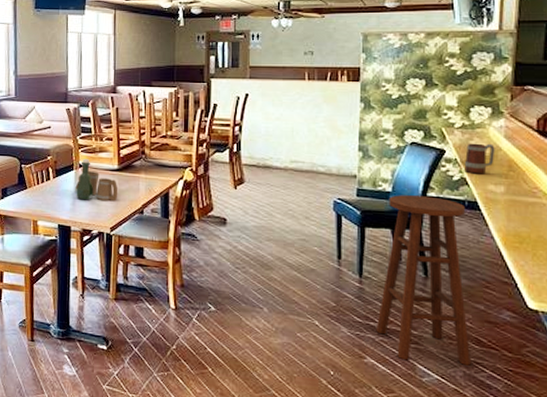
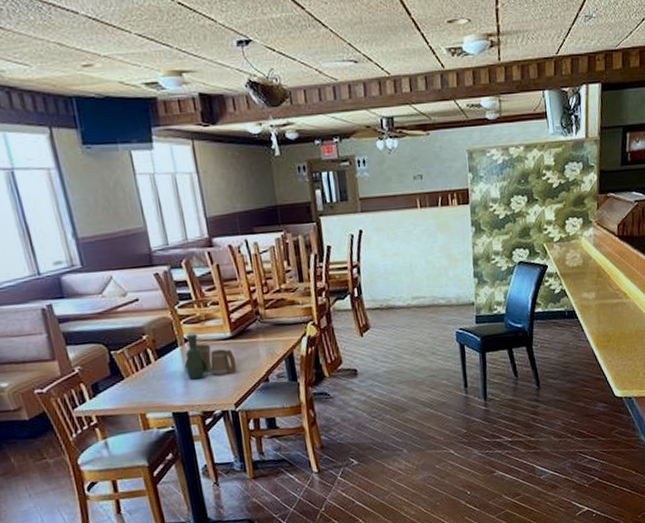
bar stool: present [376,195,471,366] -> none [501,312,576,466]
beer mug: present [464,143,495,174] -> none [563,253,587,285]

